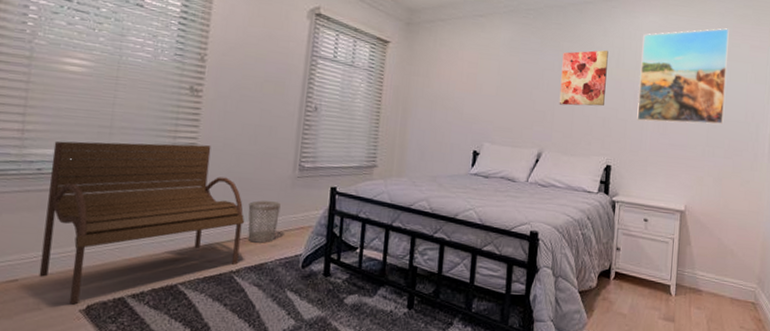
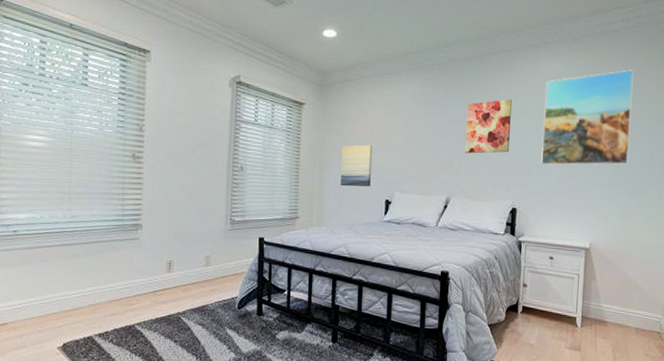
bench: present [38,141,245,305] -> none [23,205,187,343]
wastebasket: present [248,200,281,243] -> none [189,251,216,288]
wall art: none [425,90,462,136] -> present [340,145,372,187]

